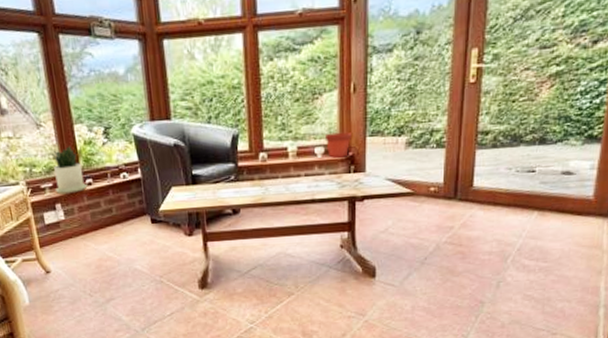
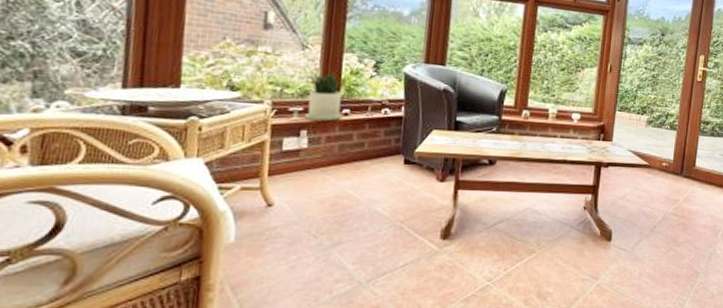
flowerpot: present [324,132,351,158] -> none [581,102,604,126]

